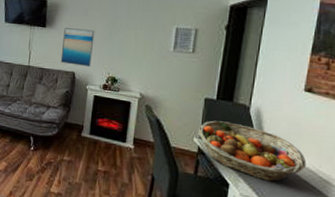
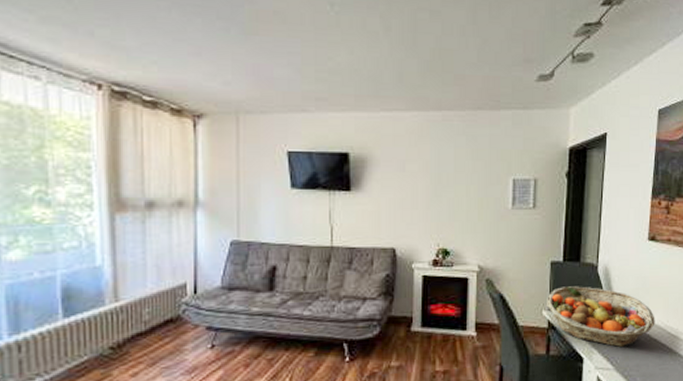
wall art: present [60,28,95,68] -> none [374,190,417,240]

